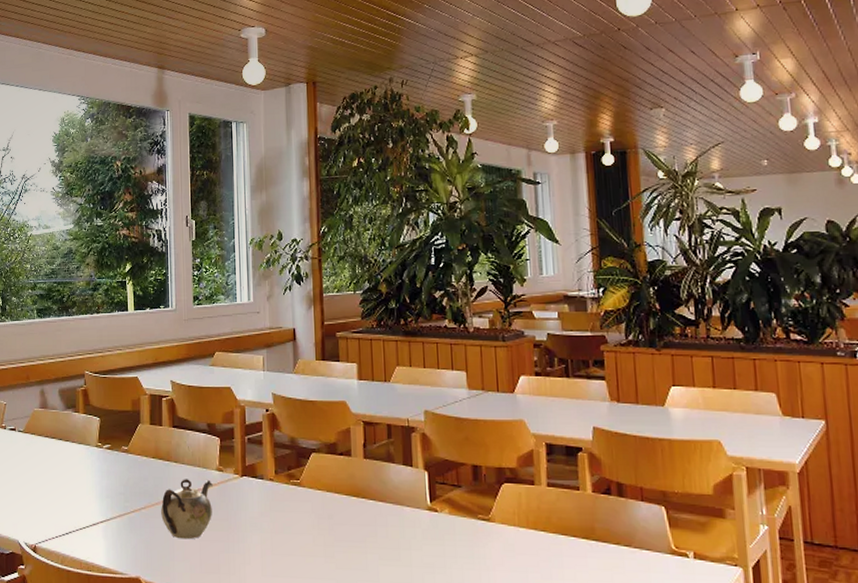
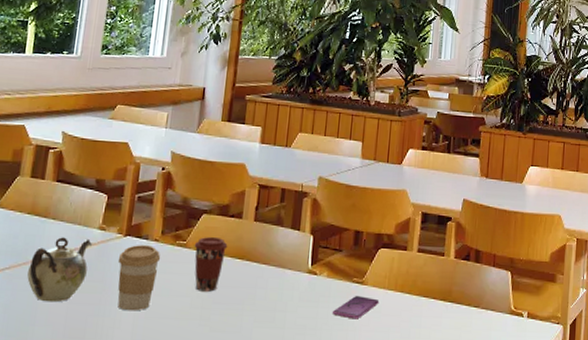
coffee cup: none [238,485,278,548] -> present [117,245,161,311]
coffee cup: none [308,476,341,529] -> present [194,237,228,292]
smartphone: none [460,532,511,558] -> present [332,295,380,319]

